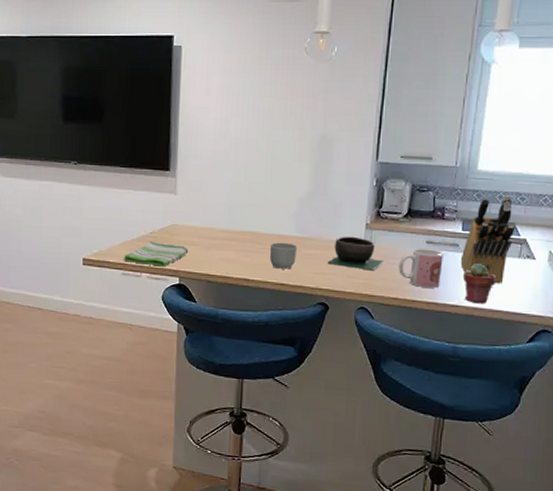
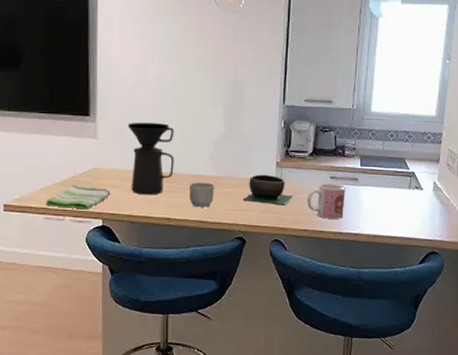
coffee maker: none [208,177,257,254] -> present [127,122,174,195]
knife block: present [460,196,514,284] -> none [360,134,404,213]
potted succulent: present [463,264,495,304] -> none [363,195,390,232]

